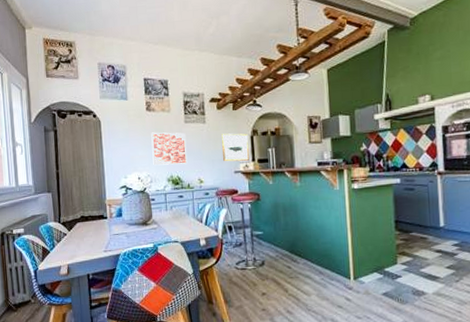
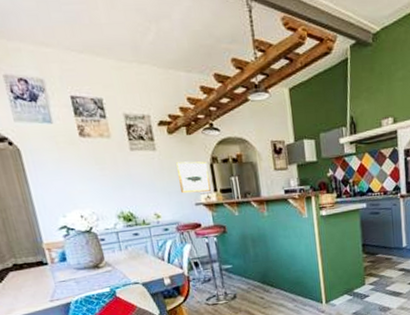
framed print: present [151,132,188,166] -> none [89,161,139,201]

